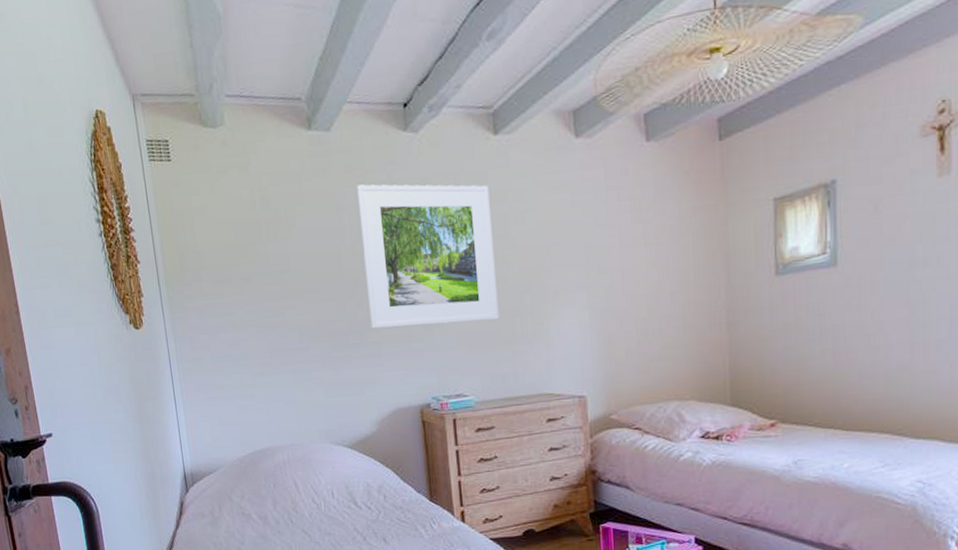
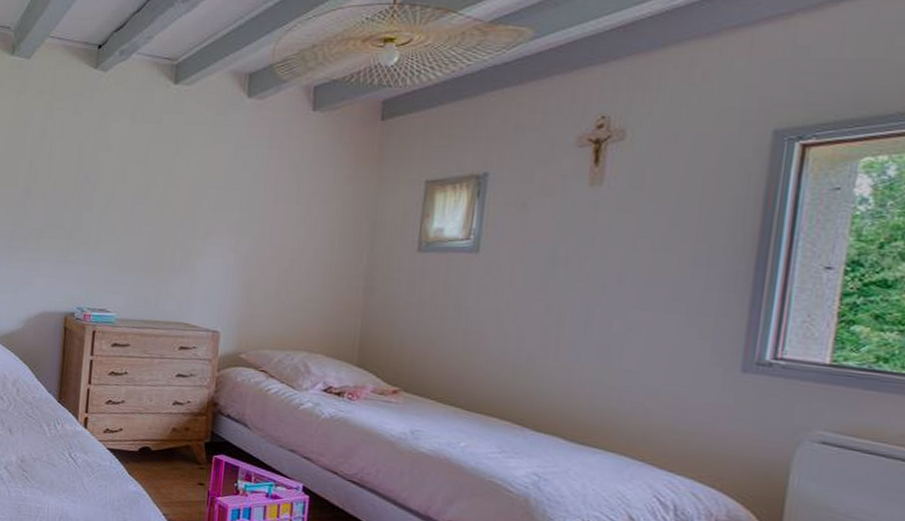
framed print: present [357,184,500,329] -> none [34,109,161,248]

